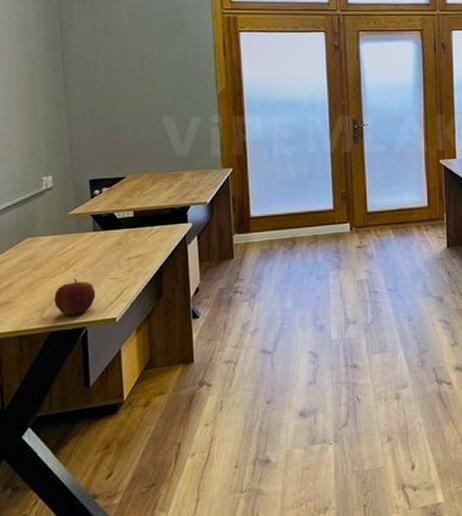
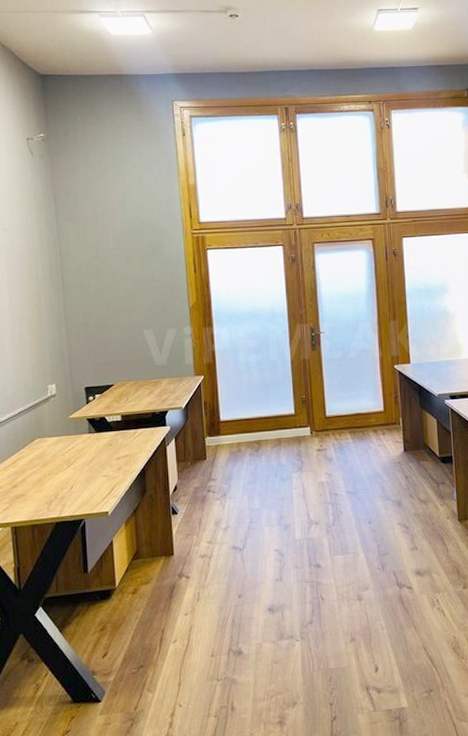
apple: present [54,278,96,316] -> none [58,475,92,509]

